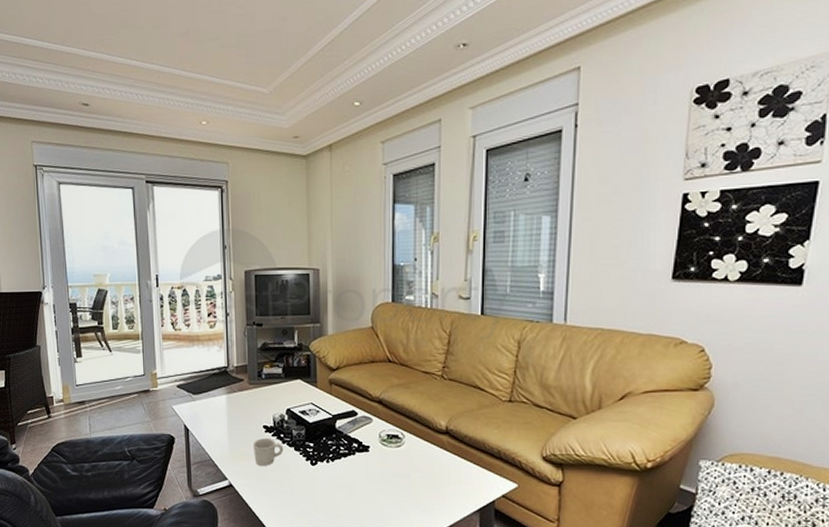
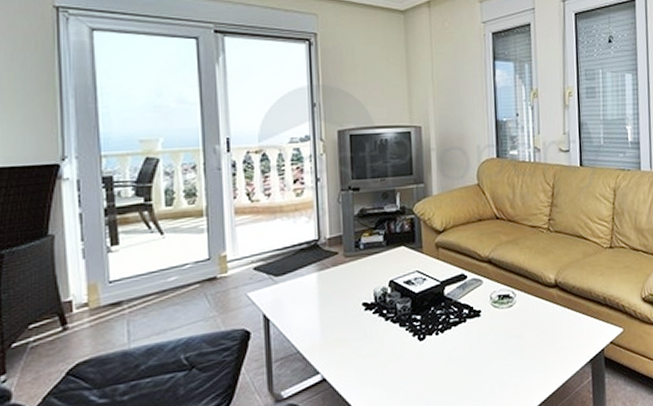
mug: present [252,437,284,466] -> none [350,316,387,351]

